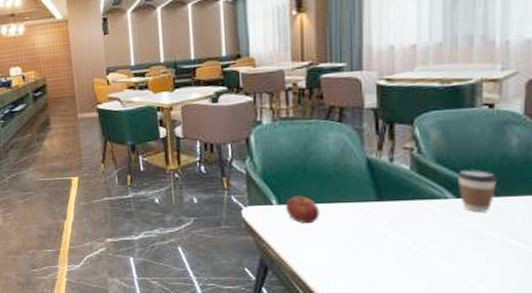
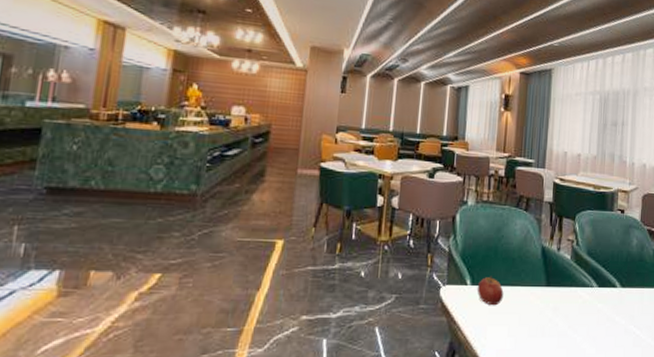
coffee cup: present [458,170,497,213] -> none [600,263,624,301]

